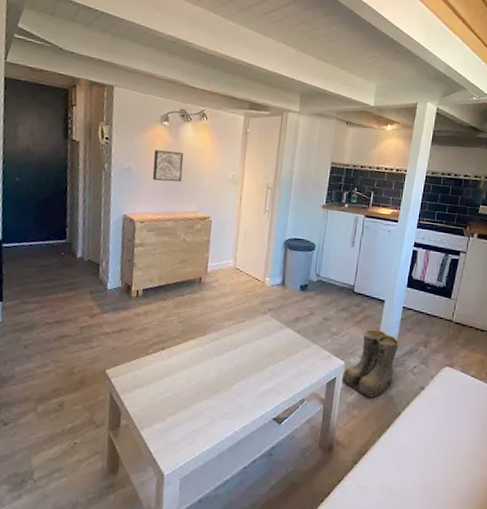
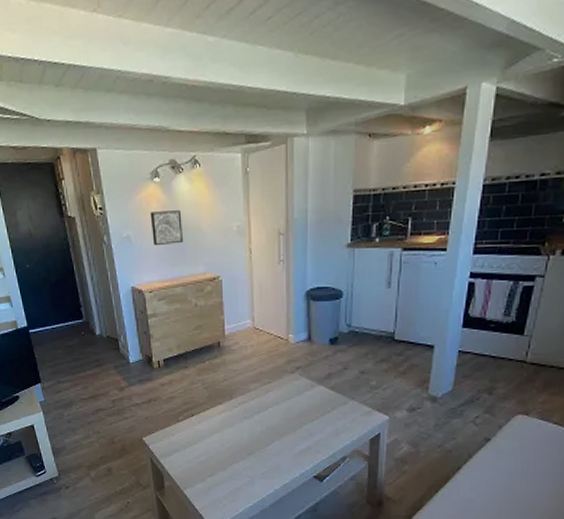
boots: present [341,329,399,398] -> none [386,379,455,452]

